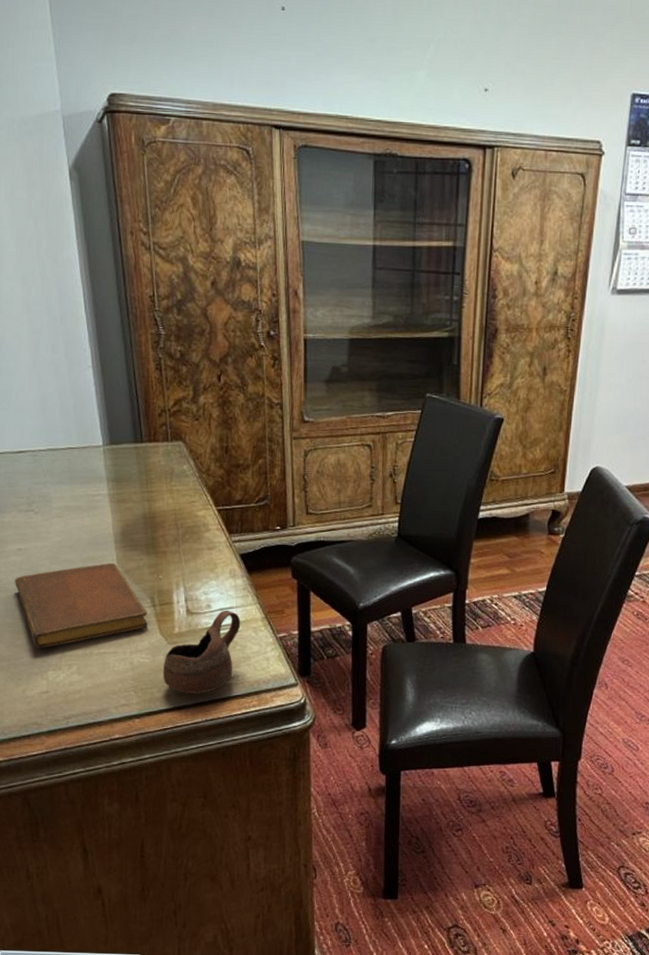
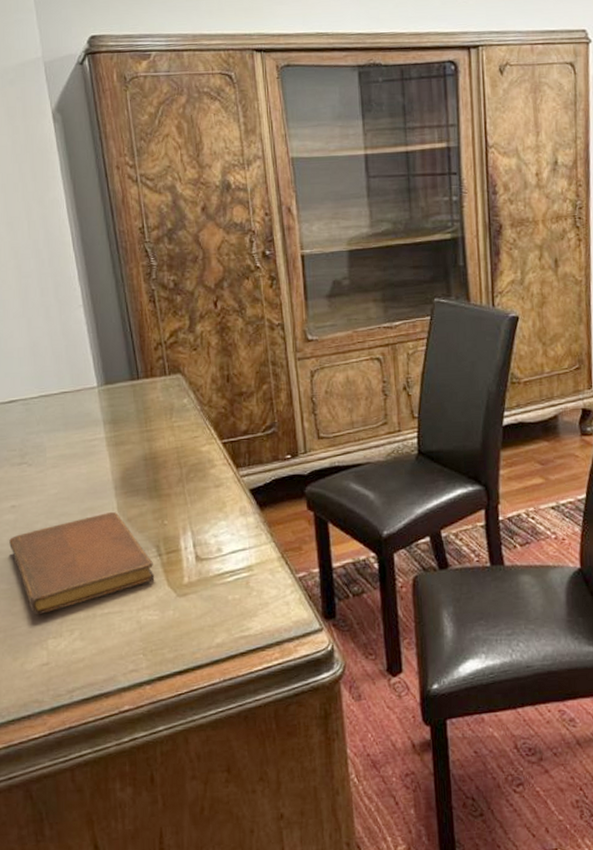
cup: present [162,610,241,694] -> none [173,552,256,651]

